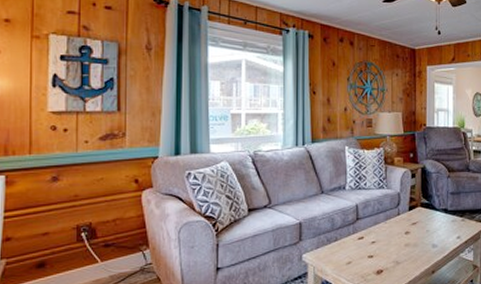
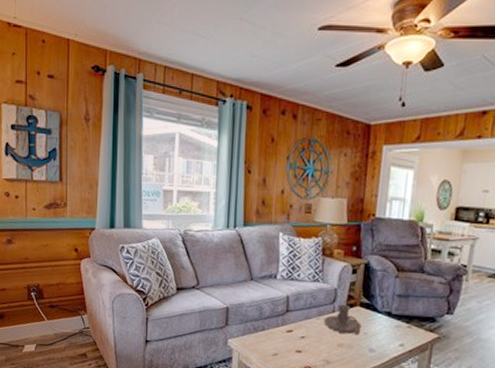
candle holder: none [390,207,424,234] -> present [323,304,362,335]

